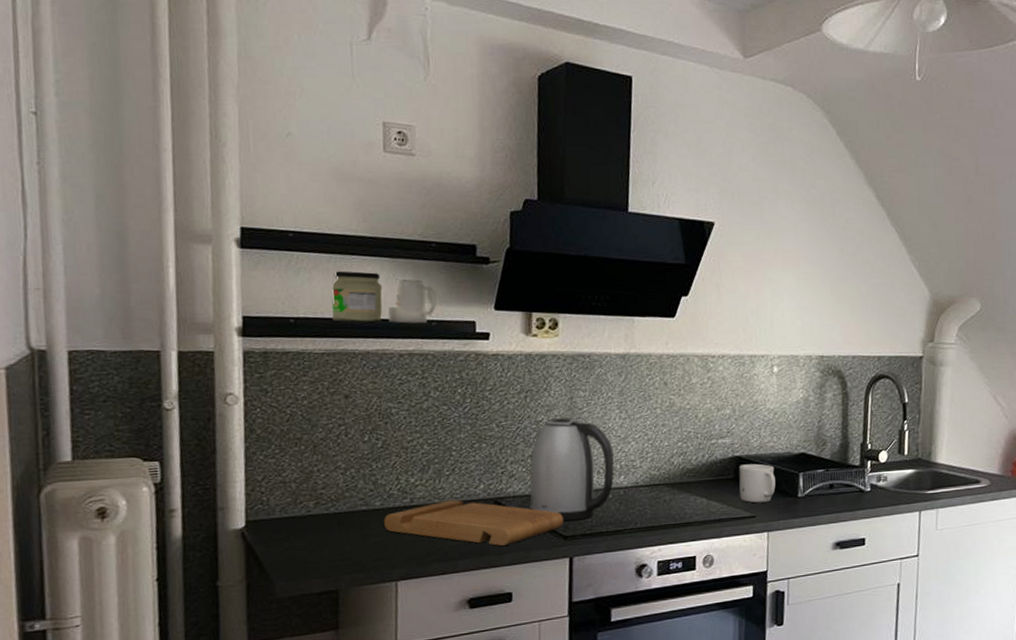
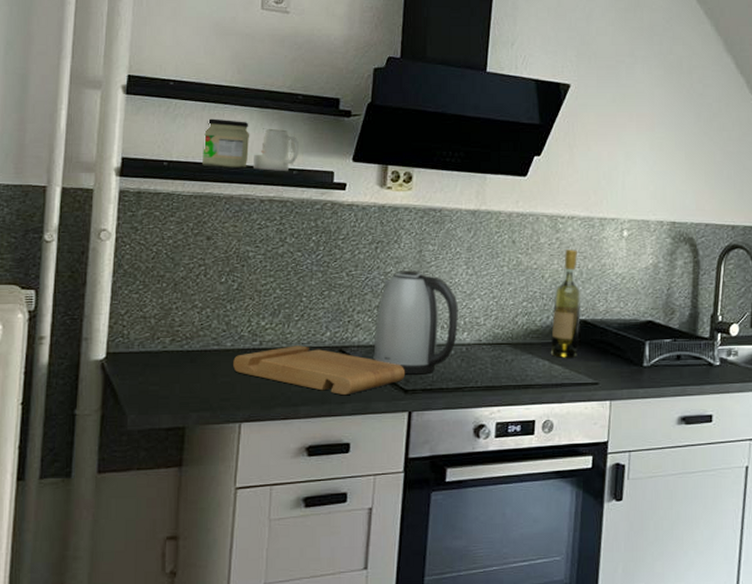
bottle: none [707,388,736,494] -> present [550,249,582,358]
mug: present [739,463,776,504] -> none [582,329,620,370]

